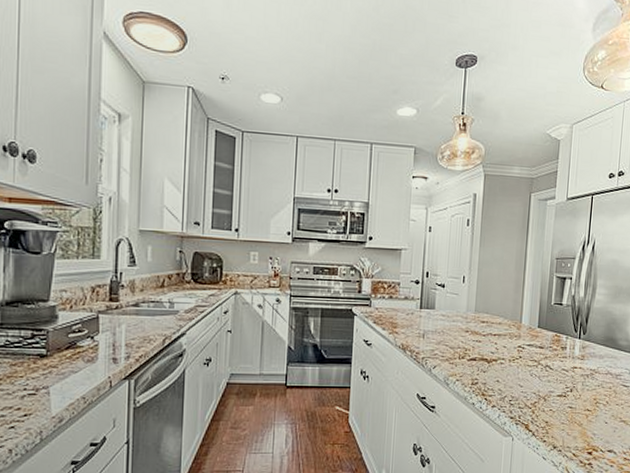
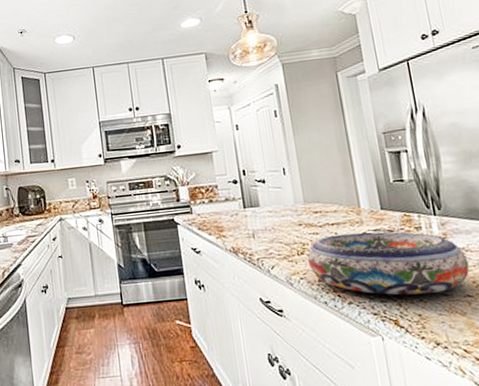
bowl: none [466,344,595,405] -> present [307,231,470,296]

